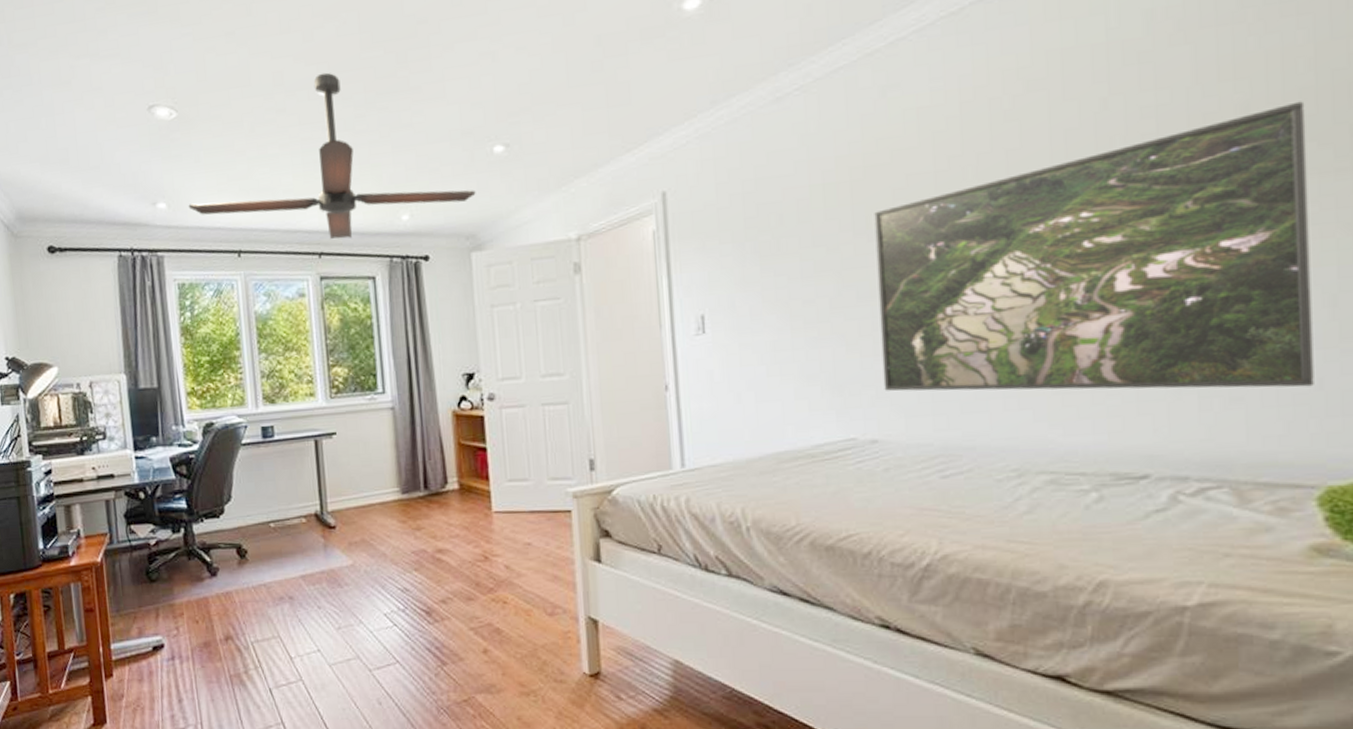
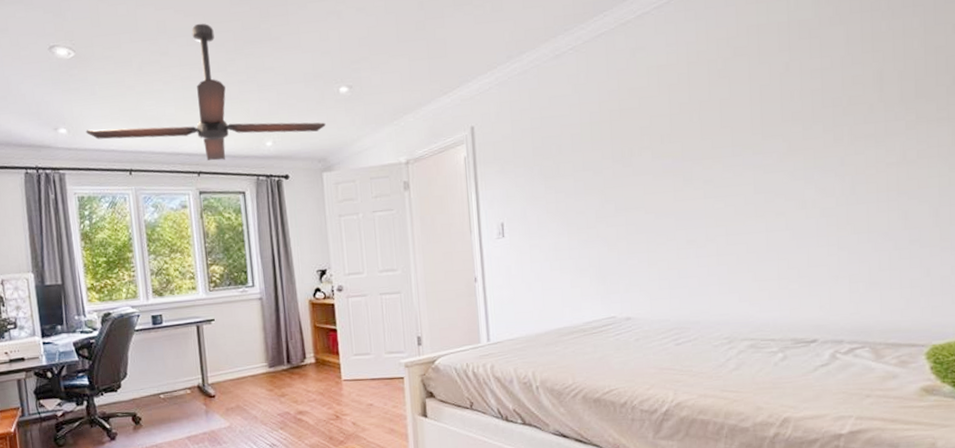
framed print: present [874,101,1314,391] -> none [627,69,924,281]

